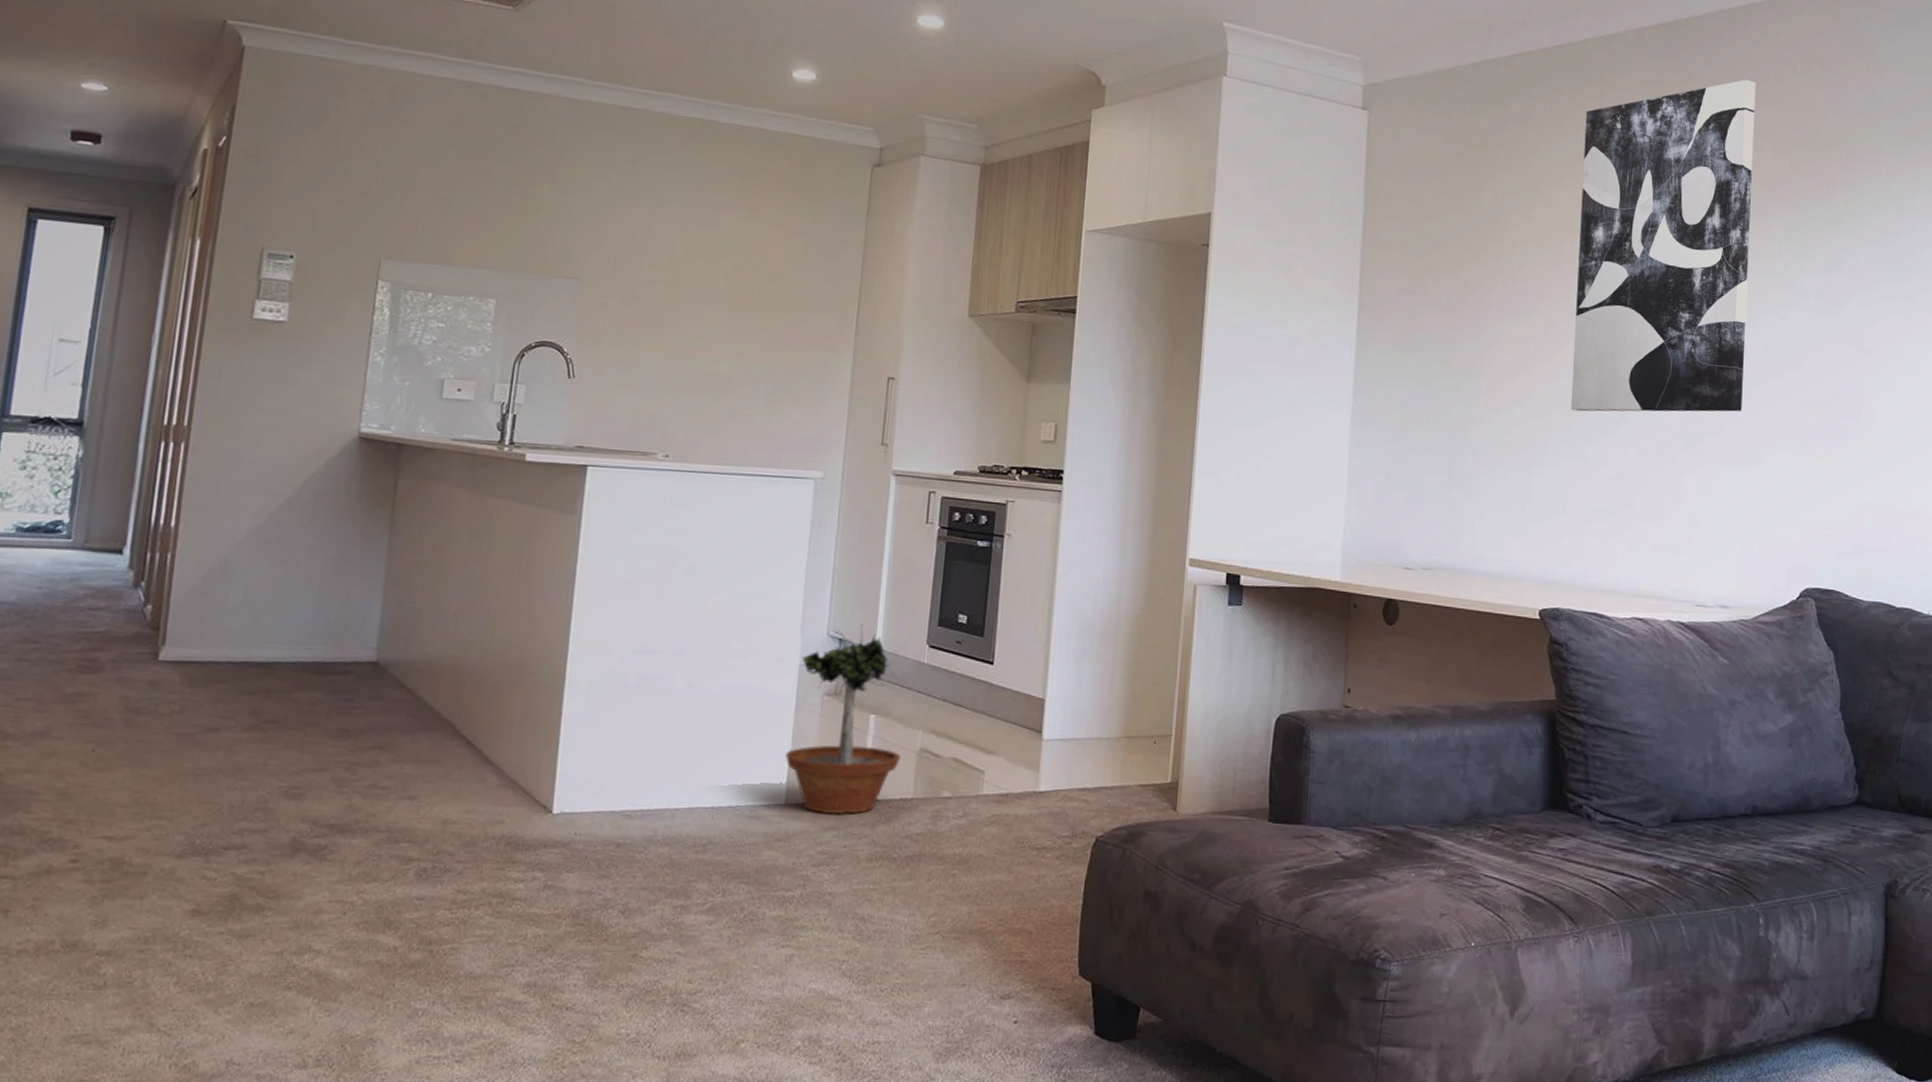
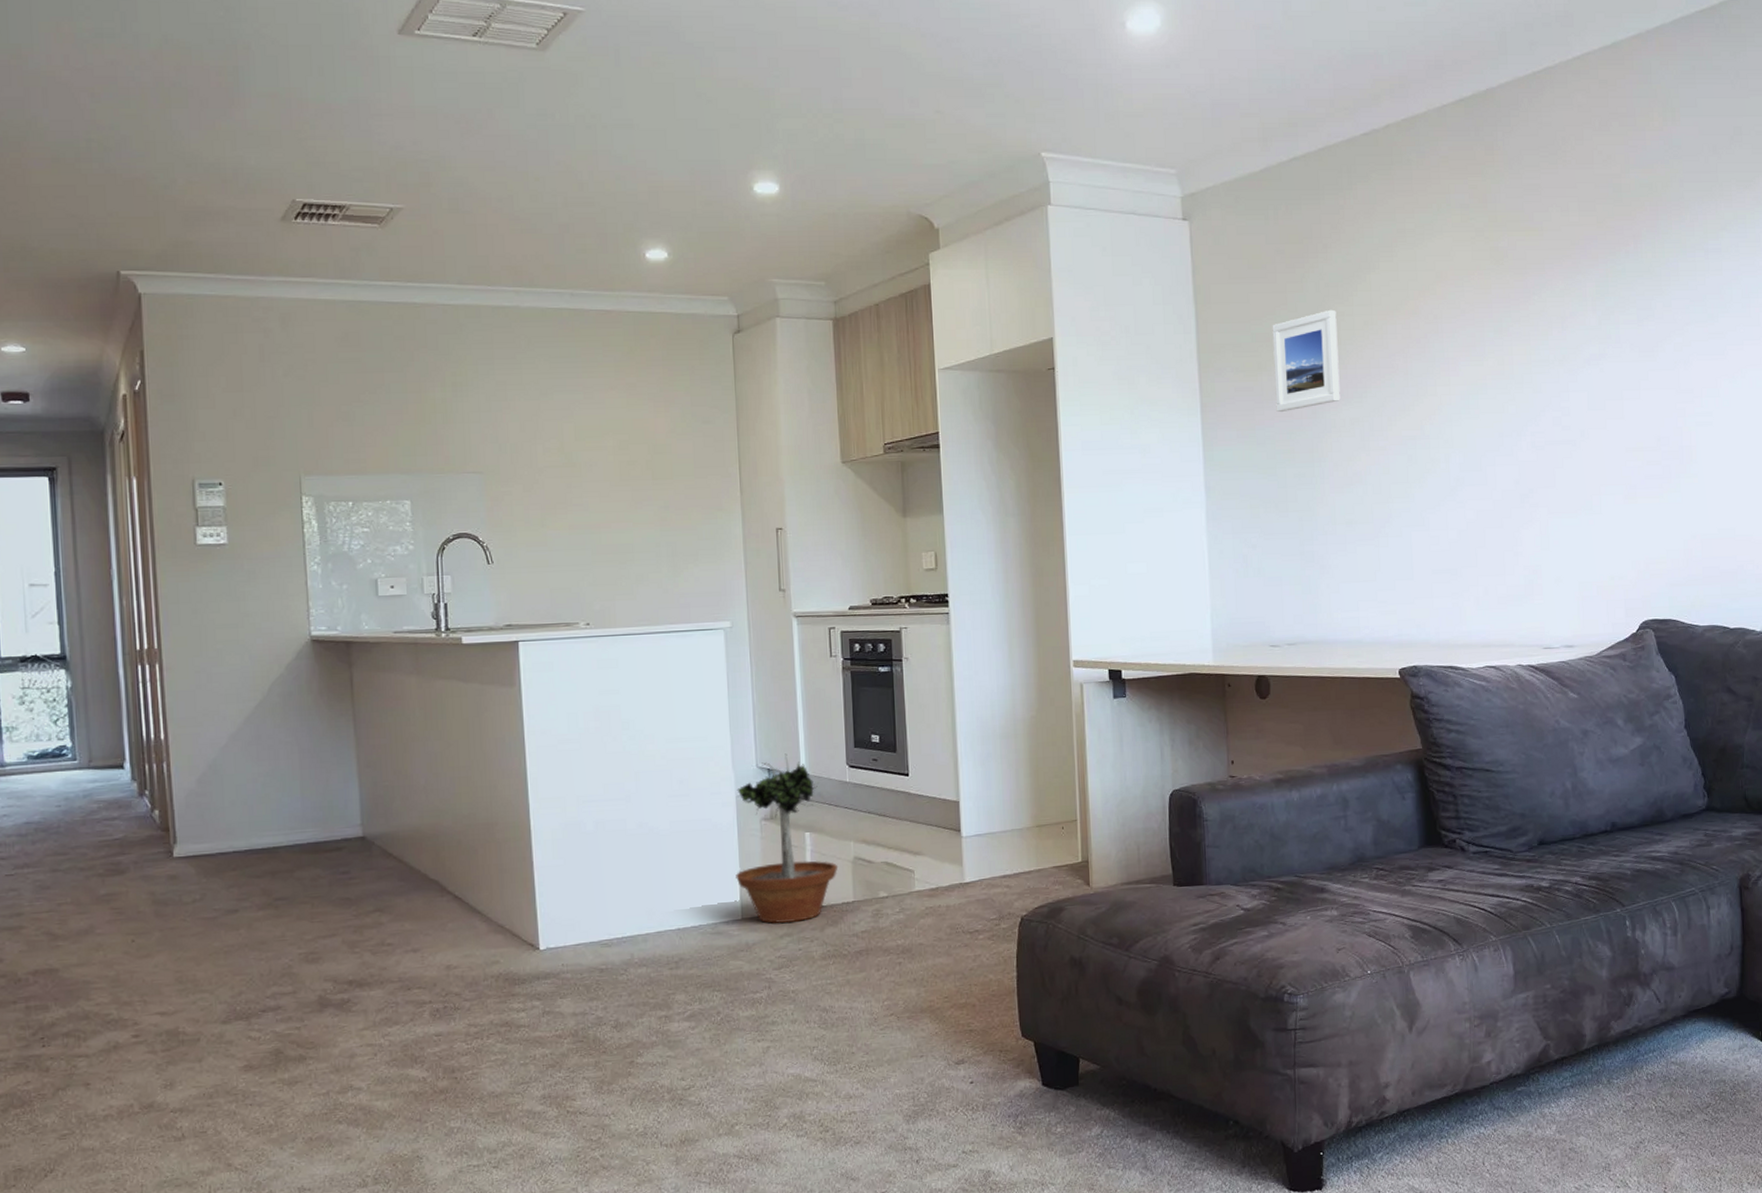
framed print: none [1438,219,1512,321] -> present [1272,309,1341,413]
wall art: present [1570,79,1756,412] -> none [1396,143,1570,482]

